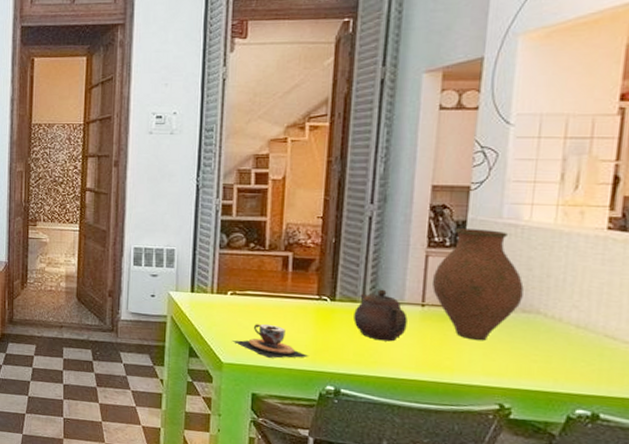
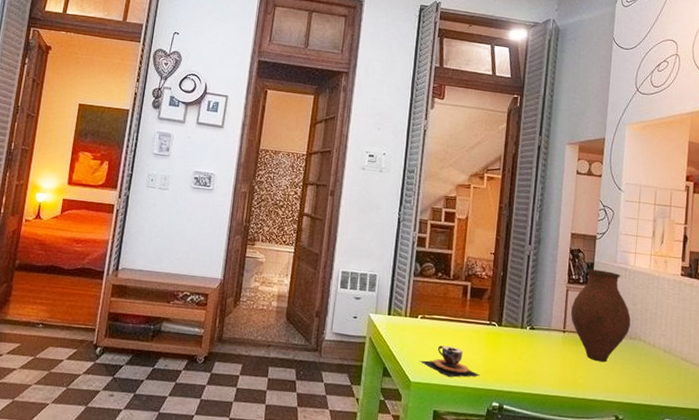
teapot: present [353,289,408,342] -> none [515,317,553,363]

